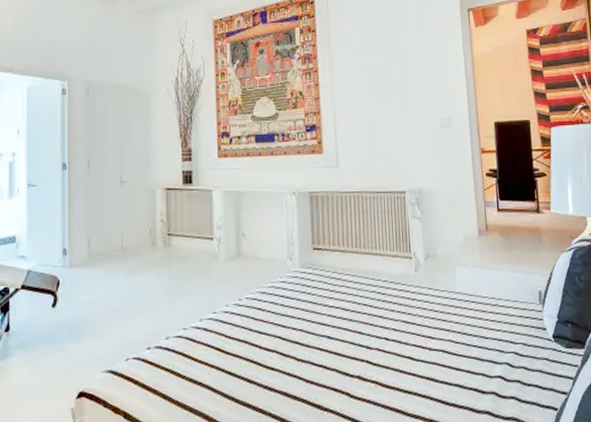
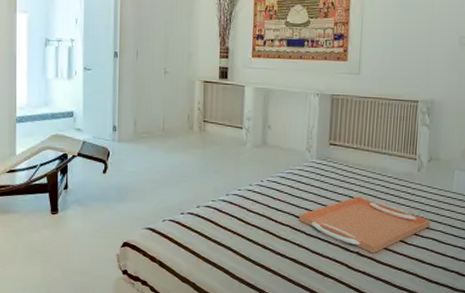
serving tray: none [287,308,438,376] -> present [299,196,431,254]

